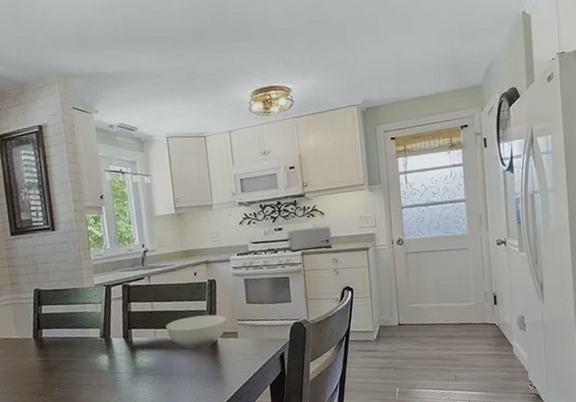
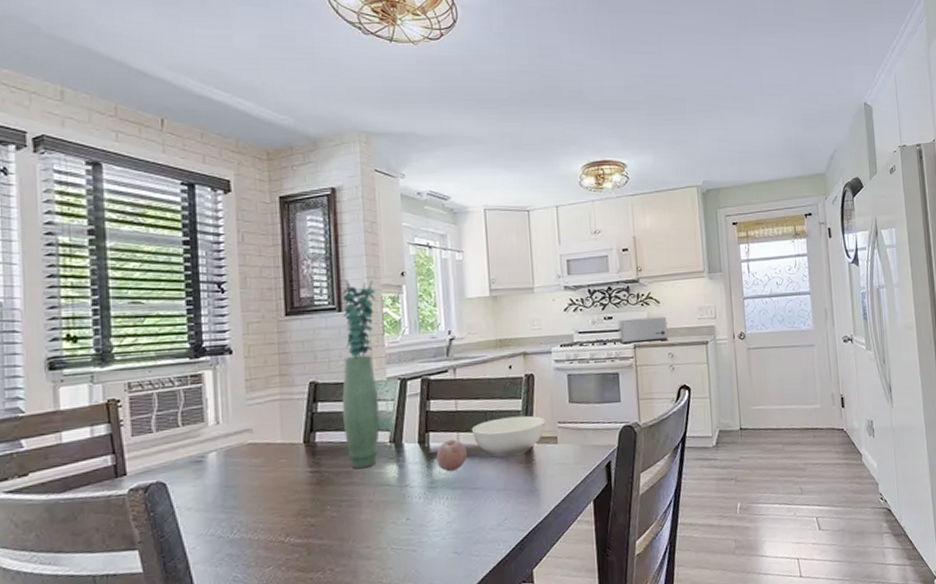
vase: none [54,203,92,359] -> present [341,279,380,469]
fruit: none [138,334,163,361] -> present [436,439,467,472]

